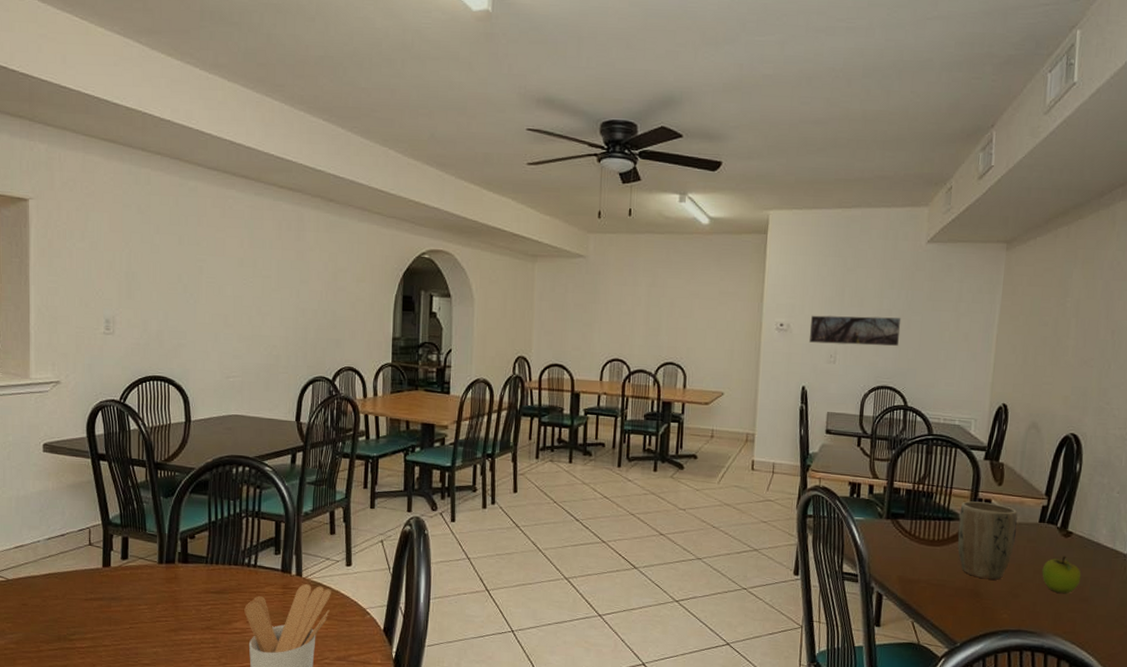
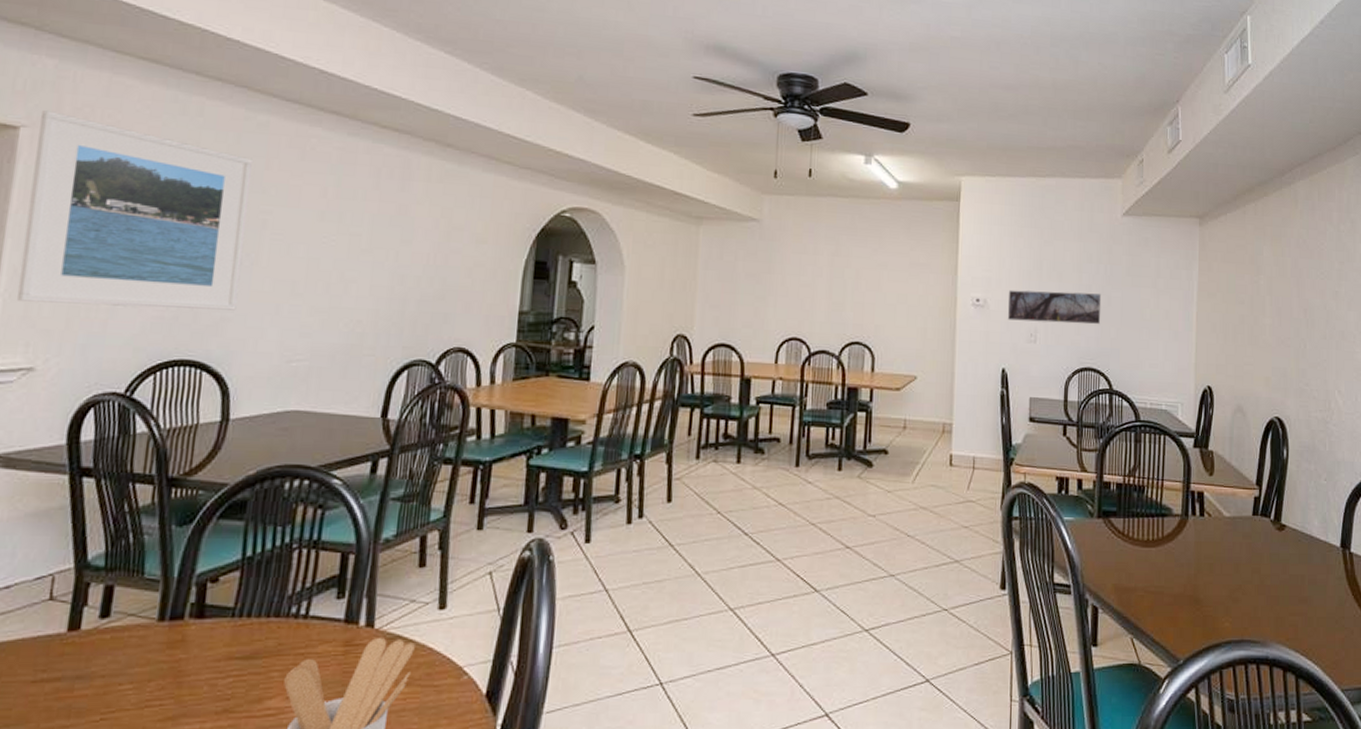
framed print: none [42,185,189,338] -> present [17,110,252,310]
plant pot: present [957,501,1018,580] -> none [1172,494,1232,583]
fruit: present [1042,556,1081,593] -> none [1260,552,1298,594]

